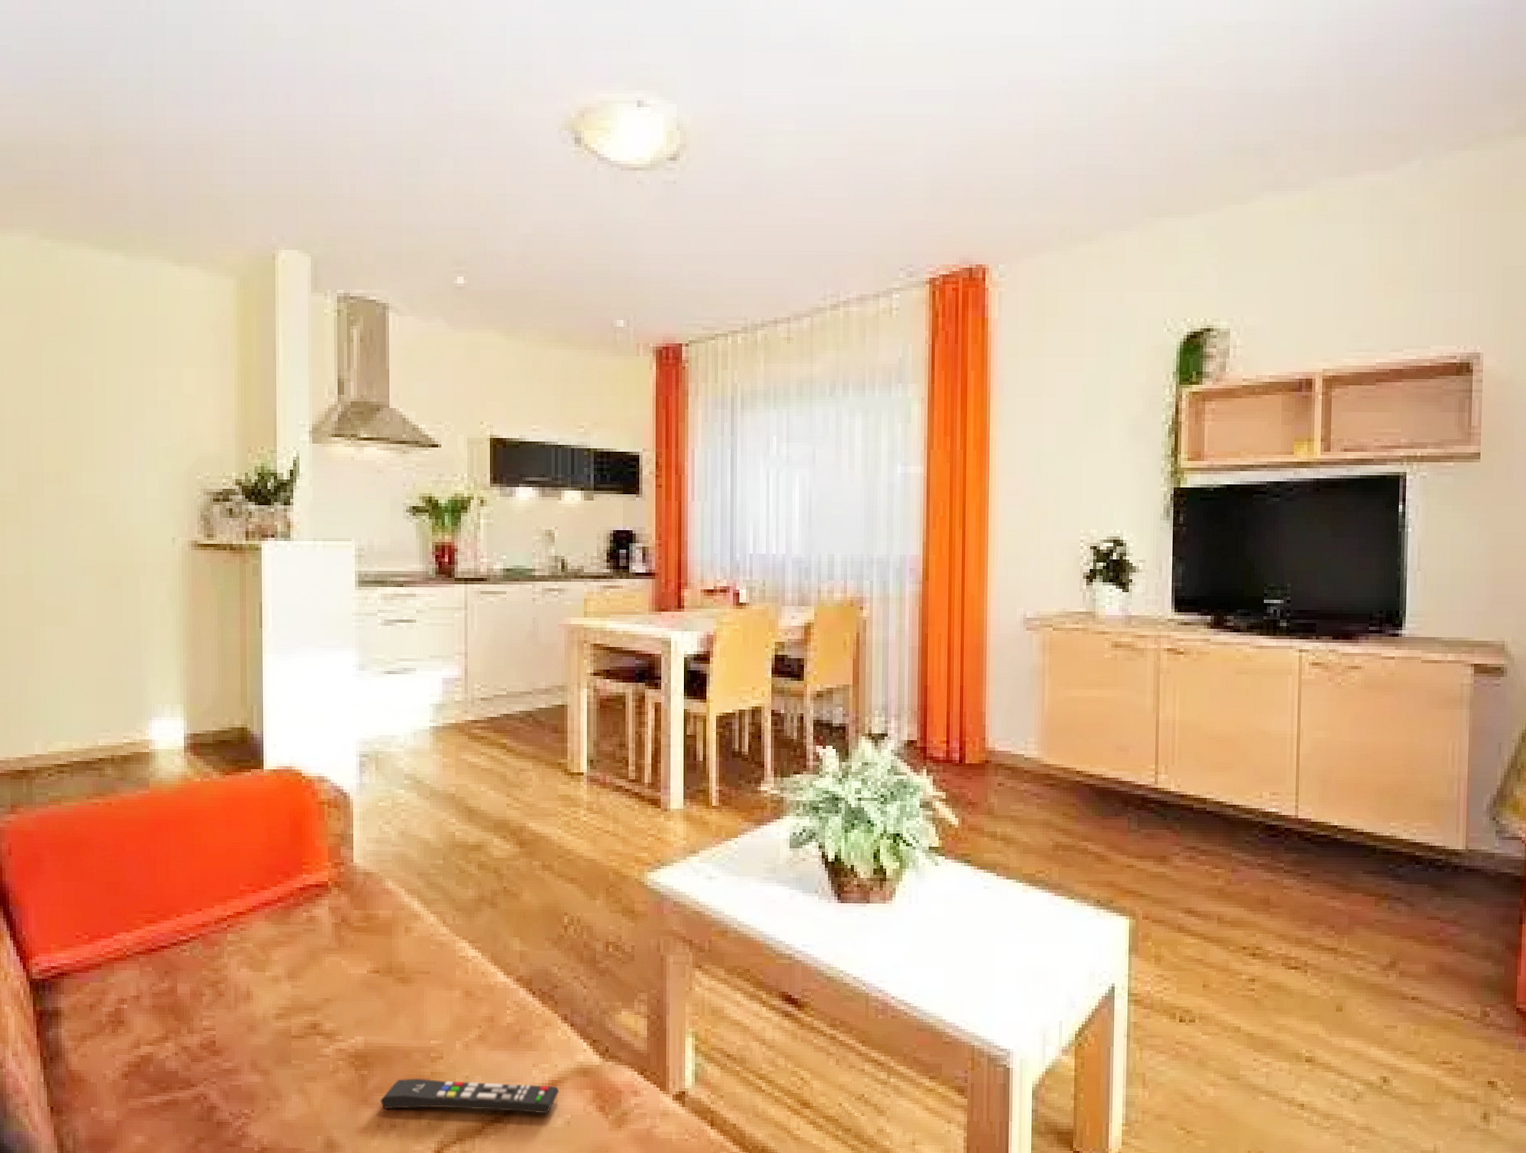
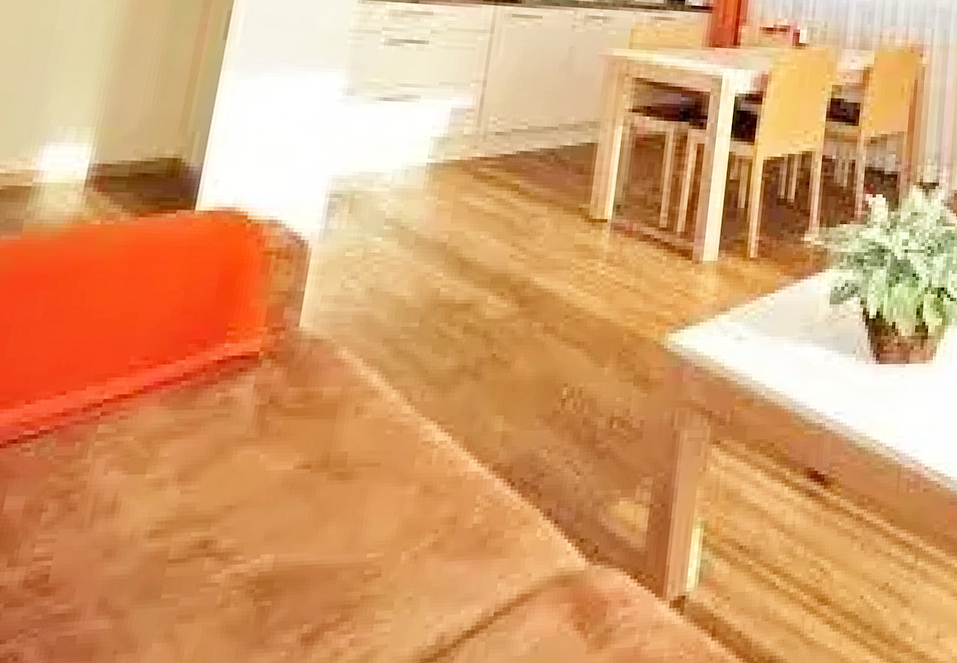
remote control: present [380,1078,560,1114] -> none [282,601,530,653]

